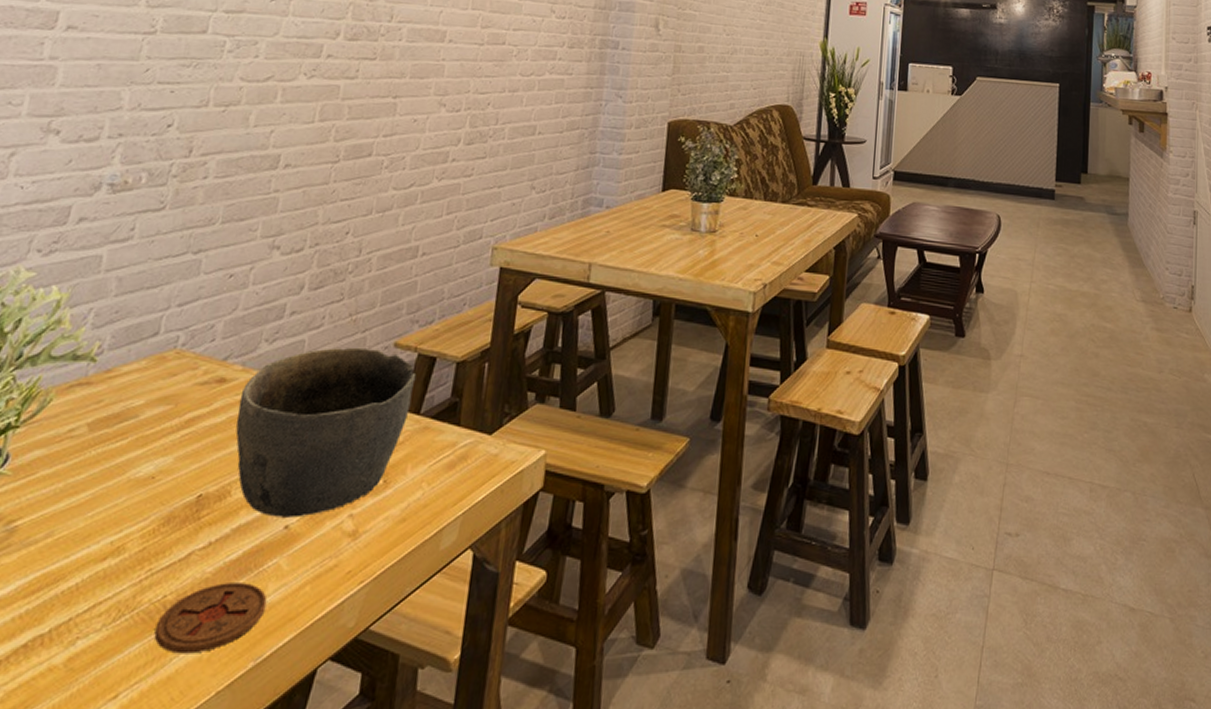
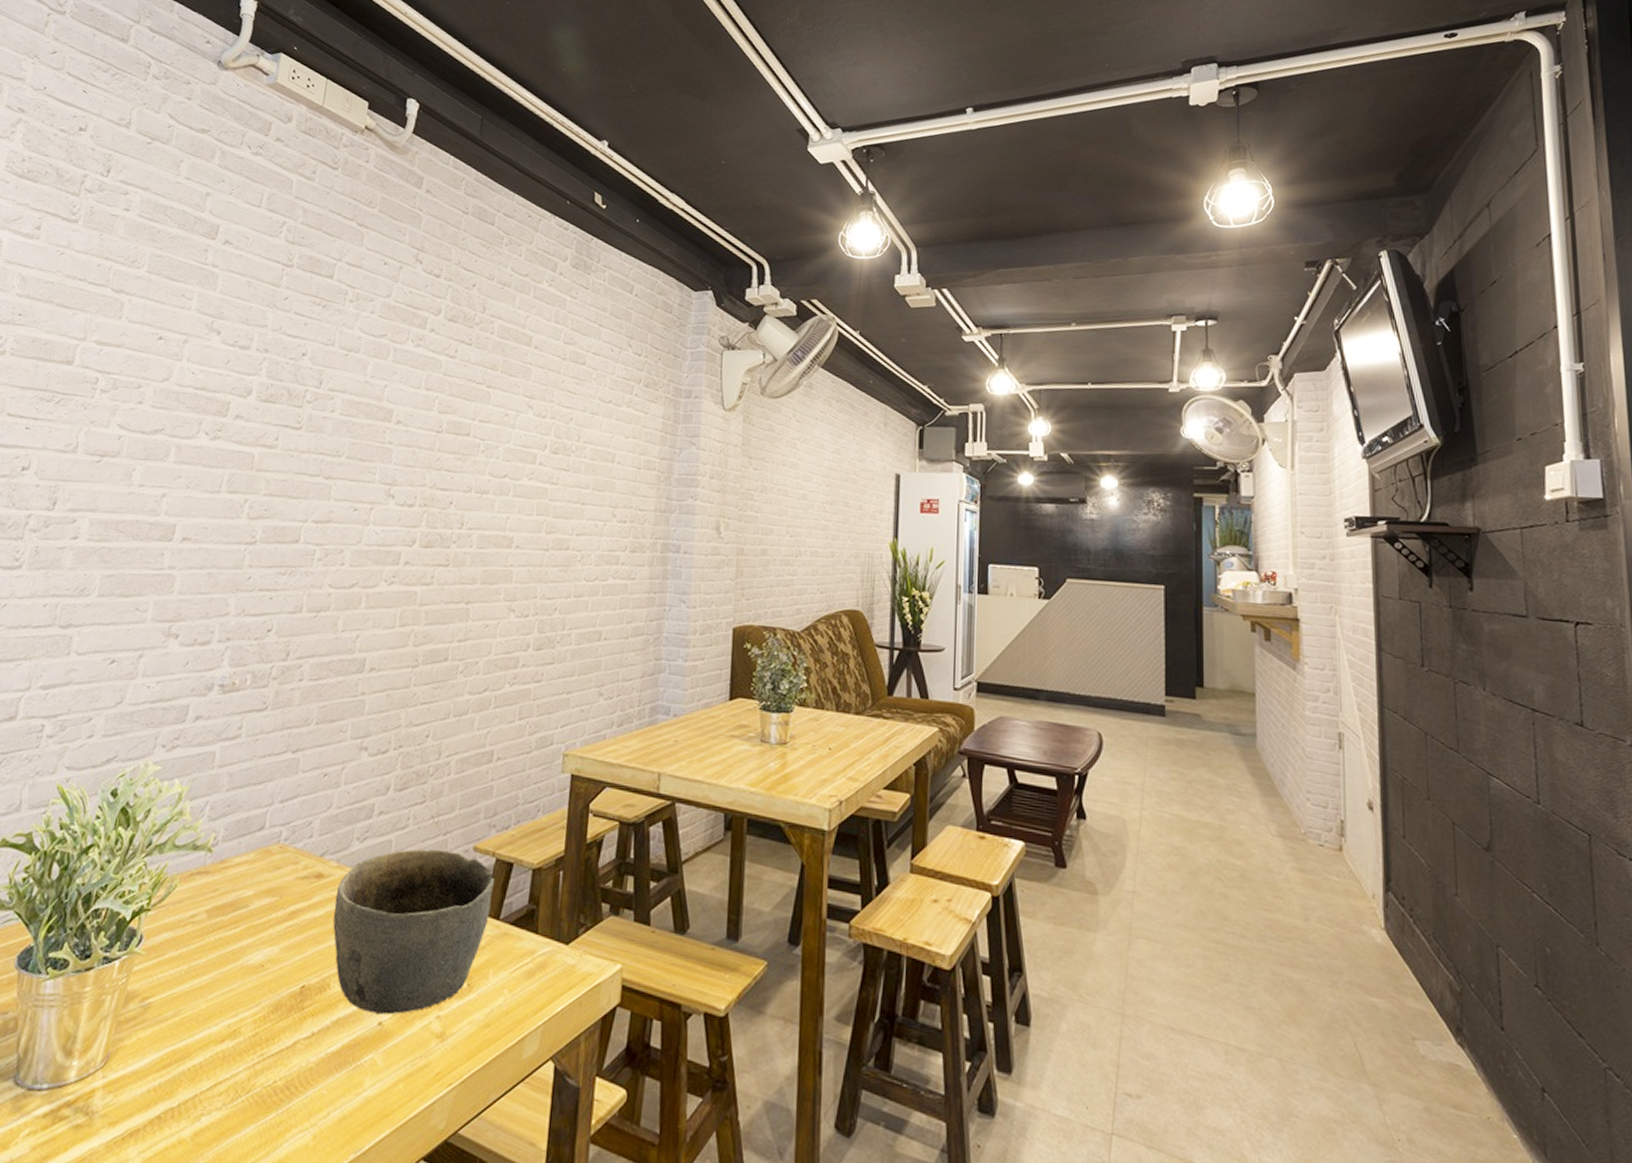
coaster: present [154,583,267,654] -> none [266,1073,365,1141]

